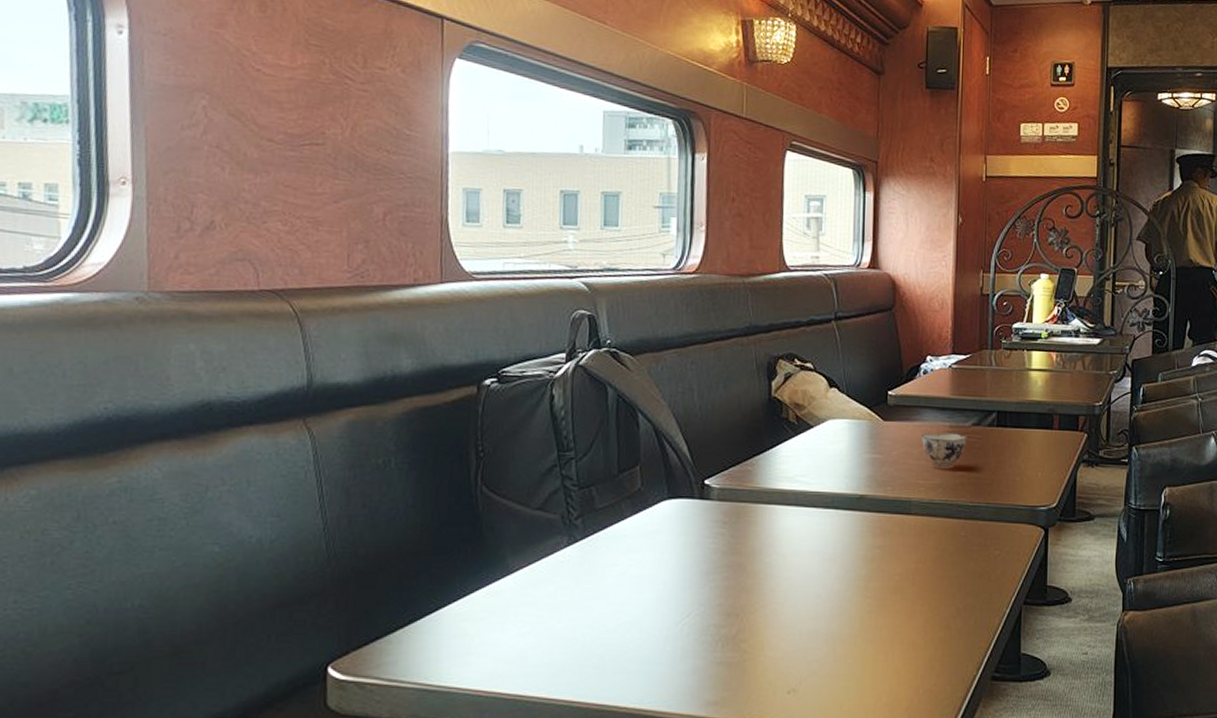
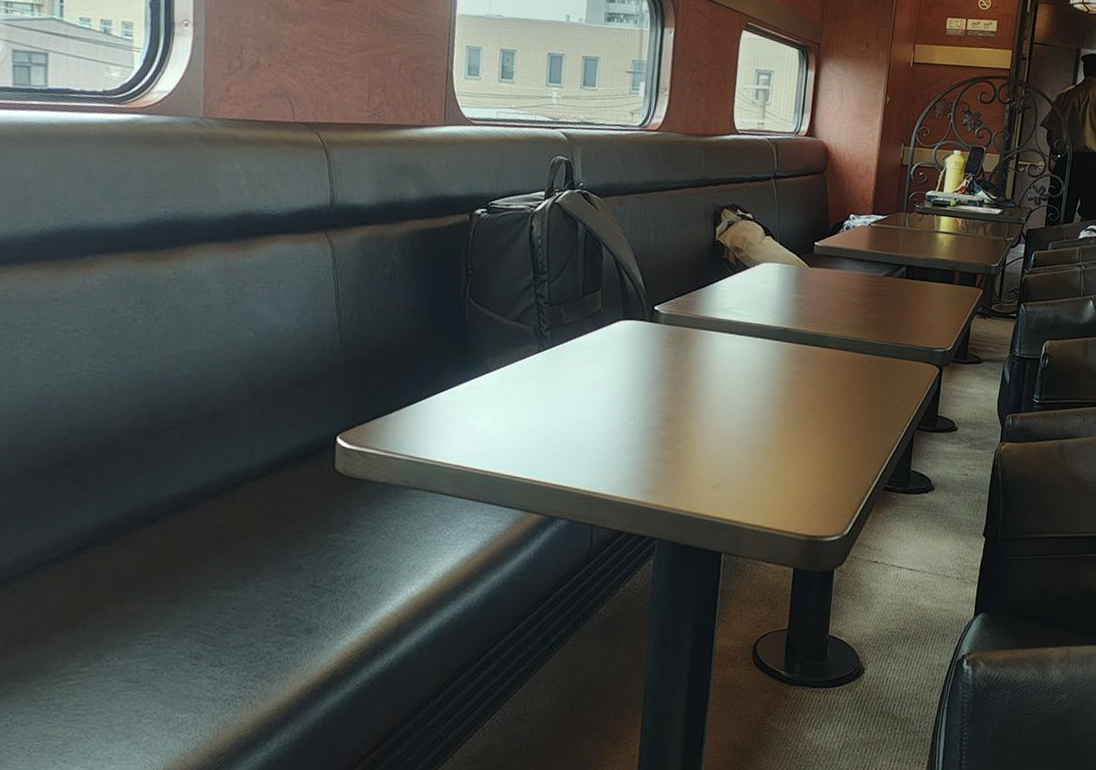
teacup: present [921,432,967,469] -> none [840,280,879,311]

